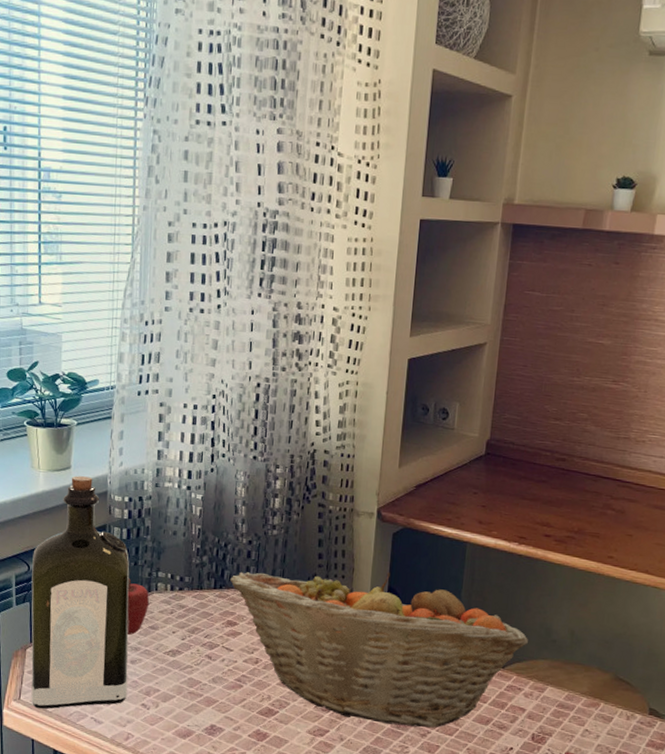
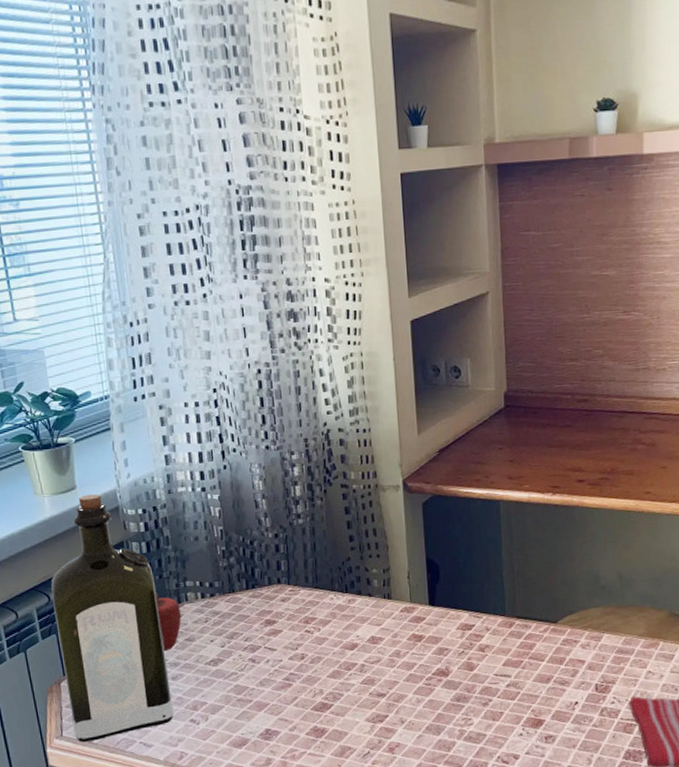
fruit basket: present [230,571,528,728] -> none [262,543,577,700]

